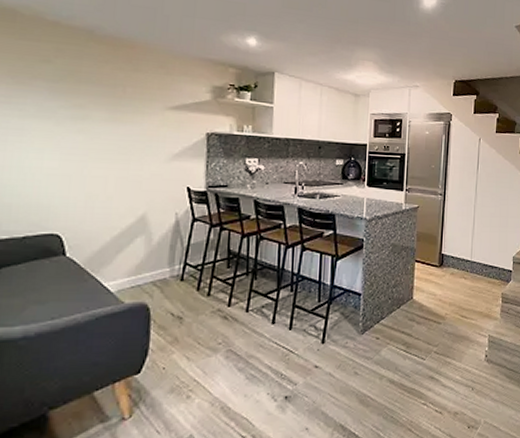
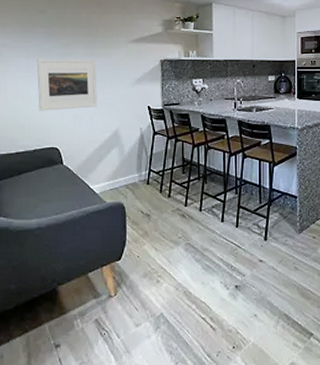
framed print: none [34,121,121,188] -> present [36,59,97,111]

